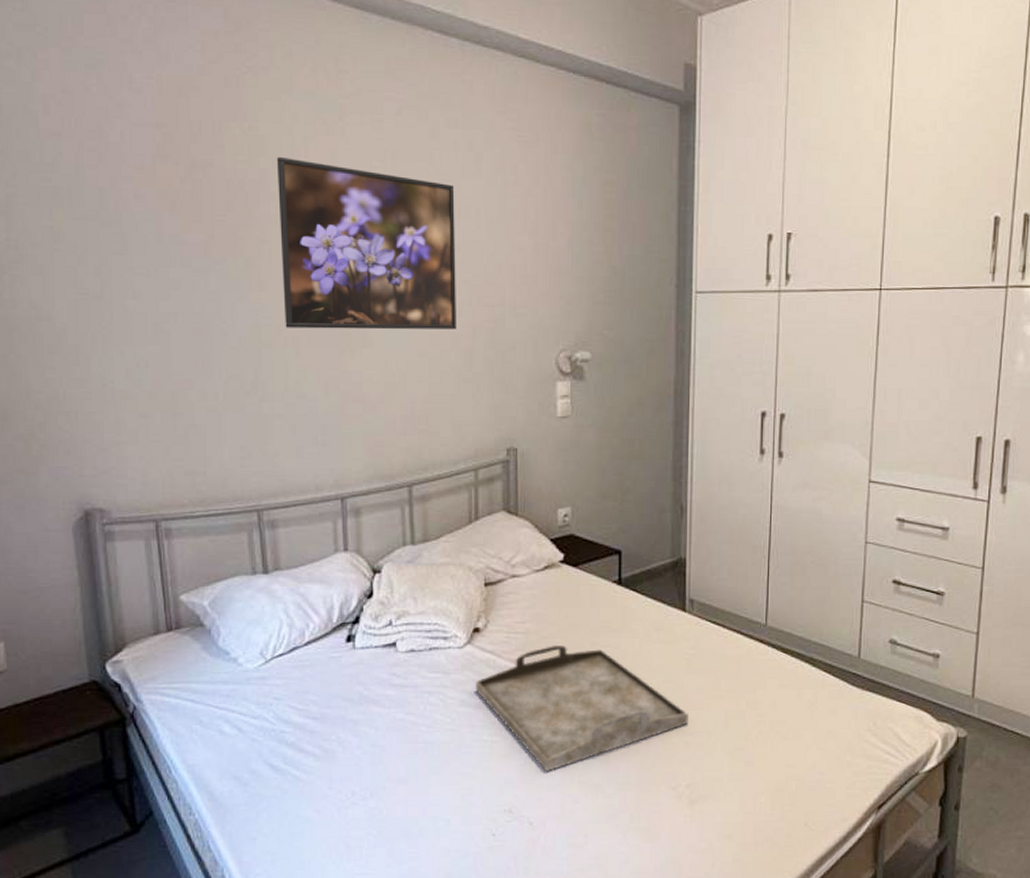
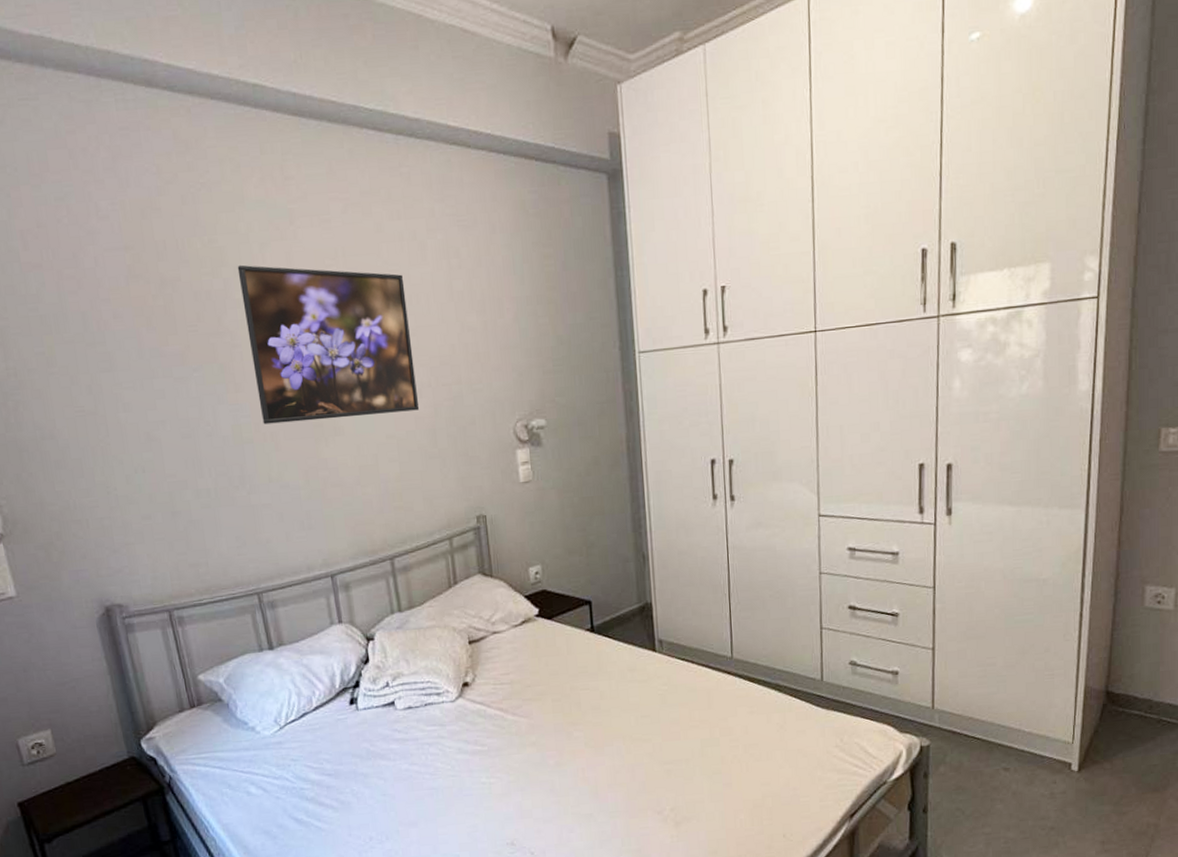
serving tray: present [475,644,690,773] -> none [469,691,669,807]

